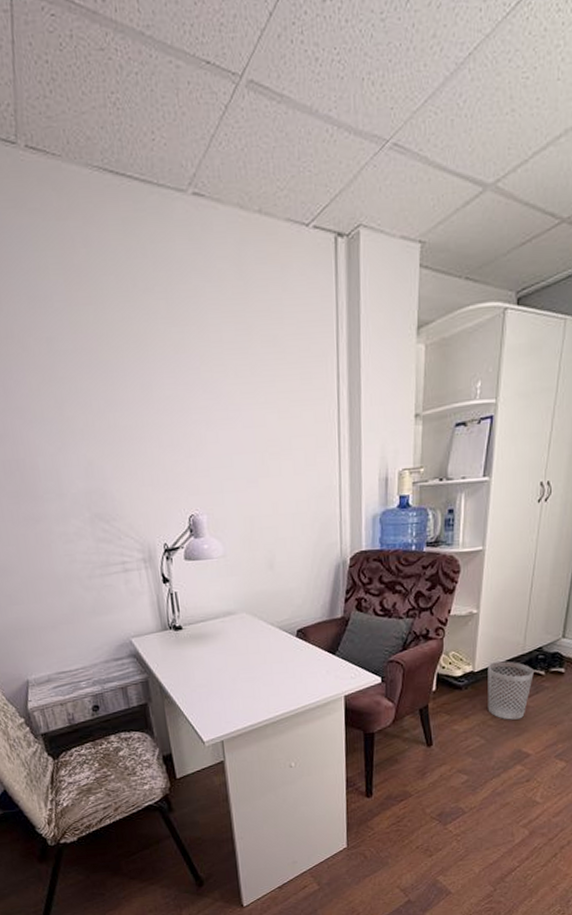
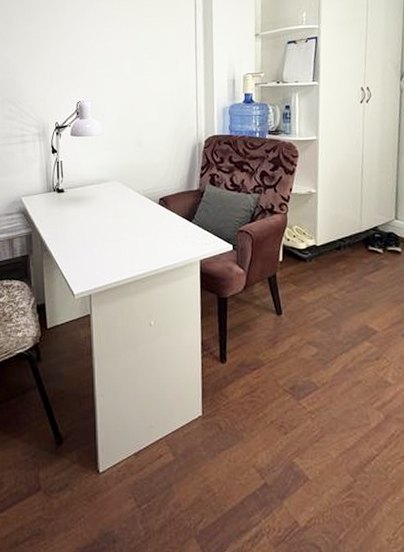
wastebasket: present [488,661,534,720] -> none [329,238,373,295]

